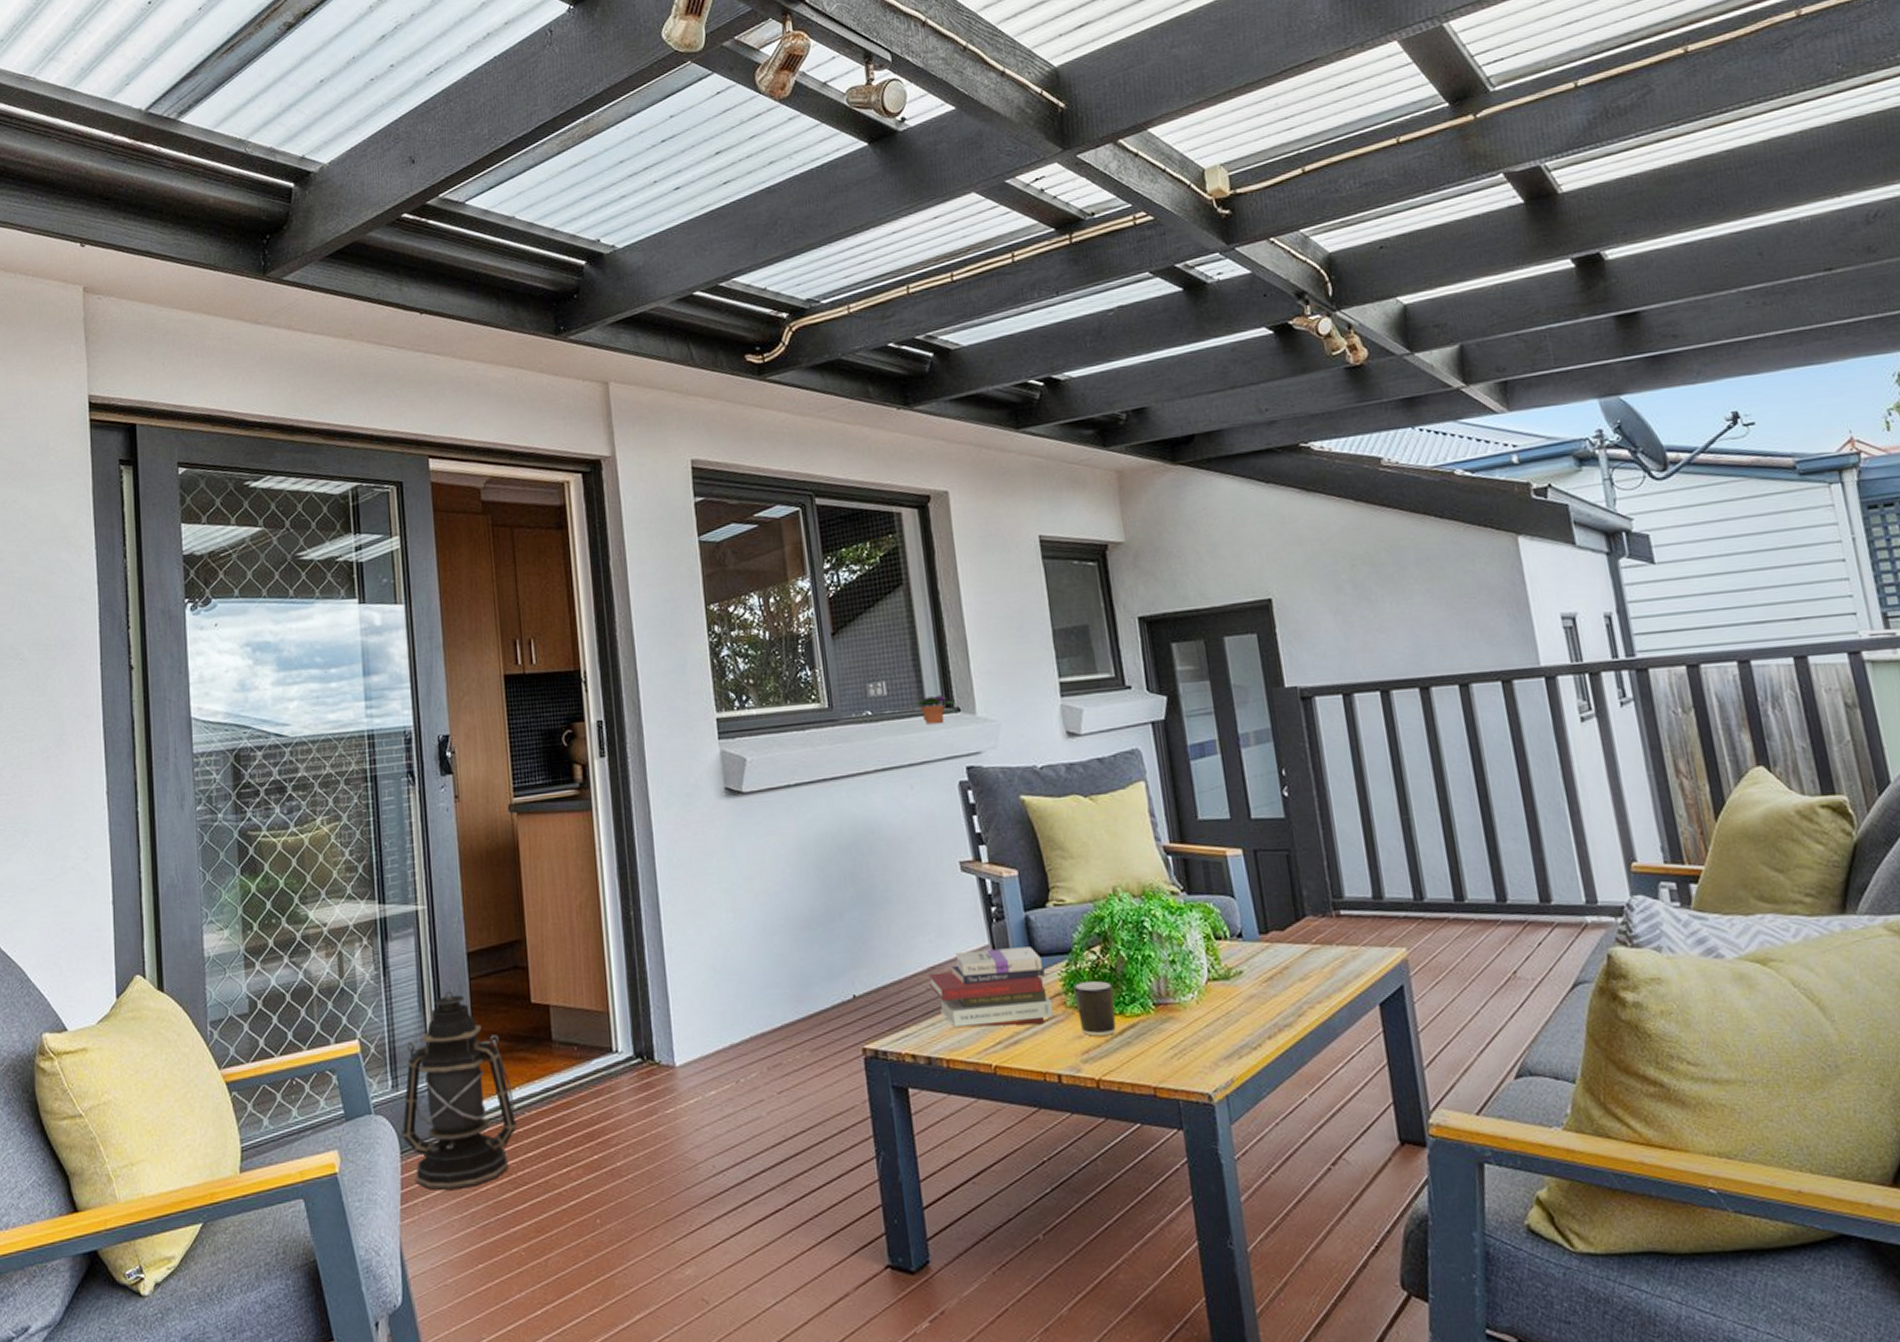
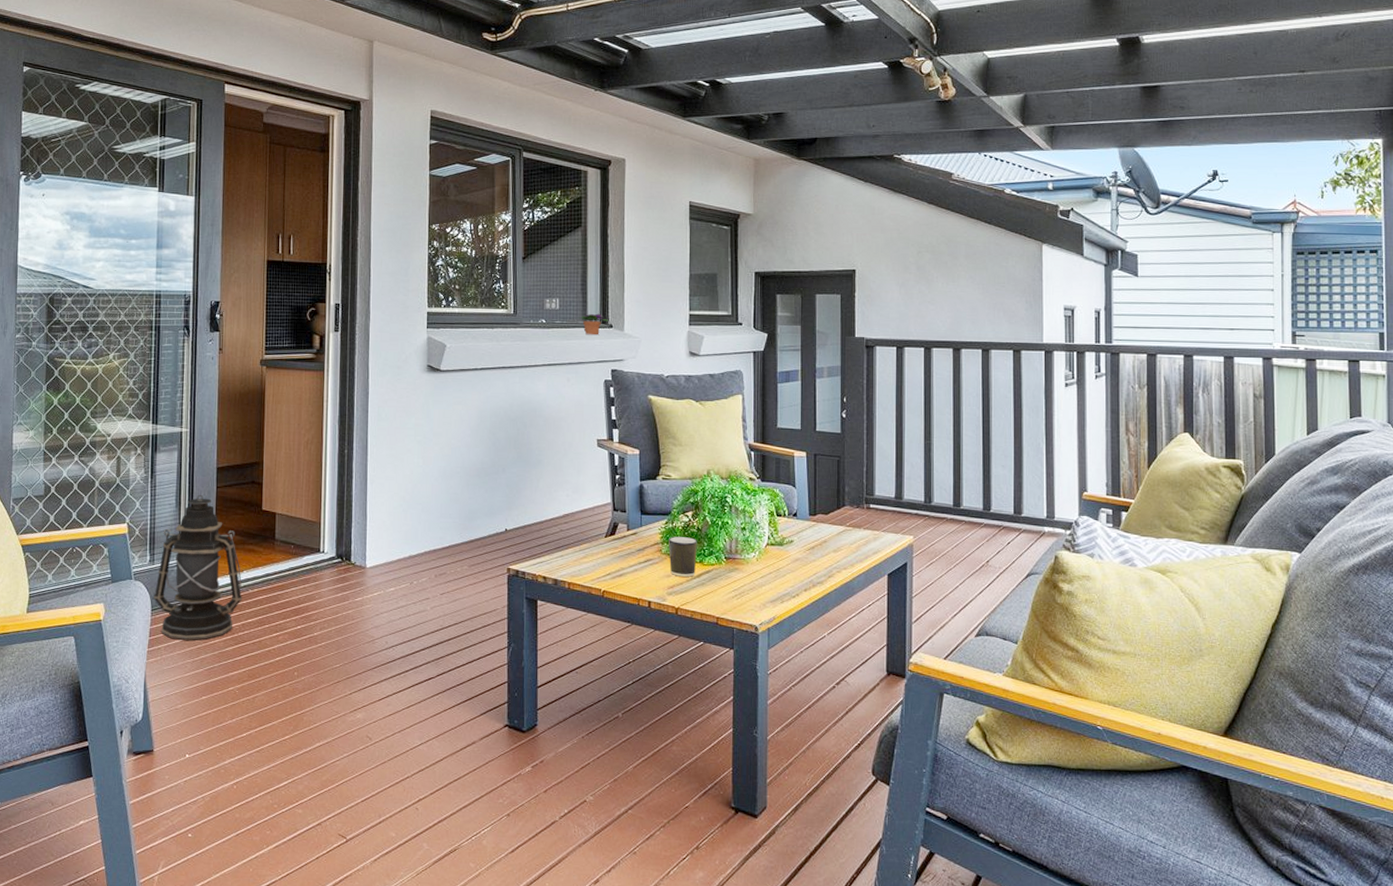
books: present [927,946,1054,1028] -> none [562,505,652,563]

